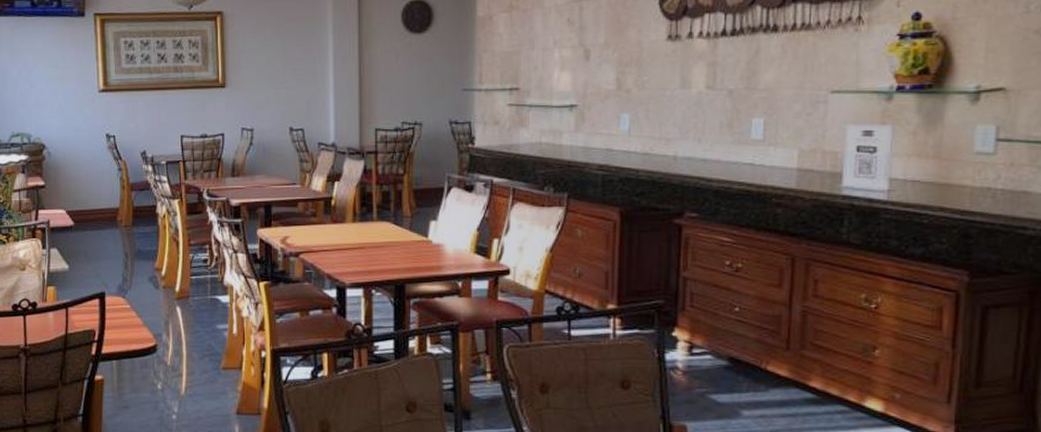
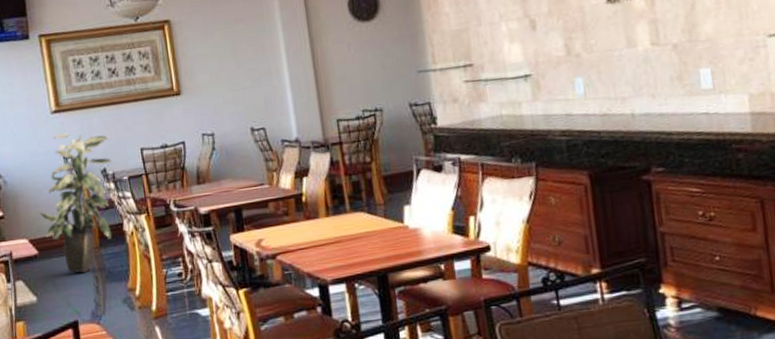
indoor plant: none [78,112,152,249] -> present [39,133,113,274]

